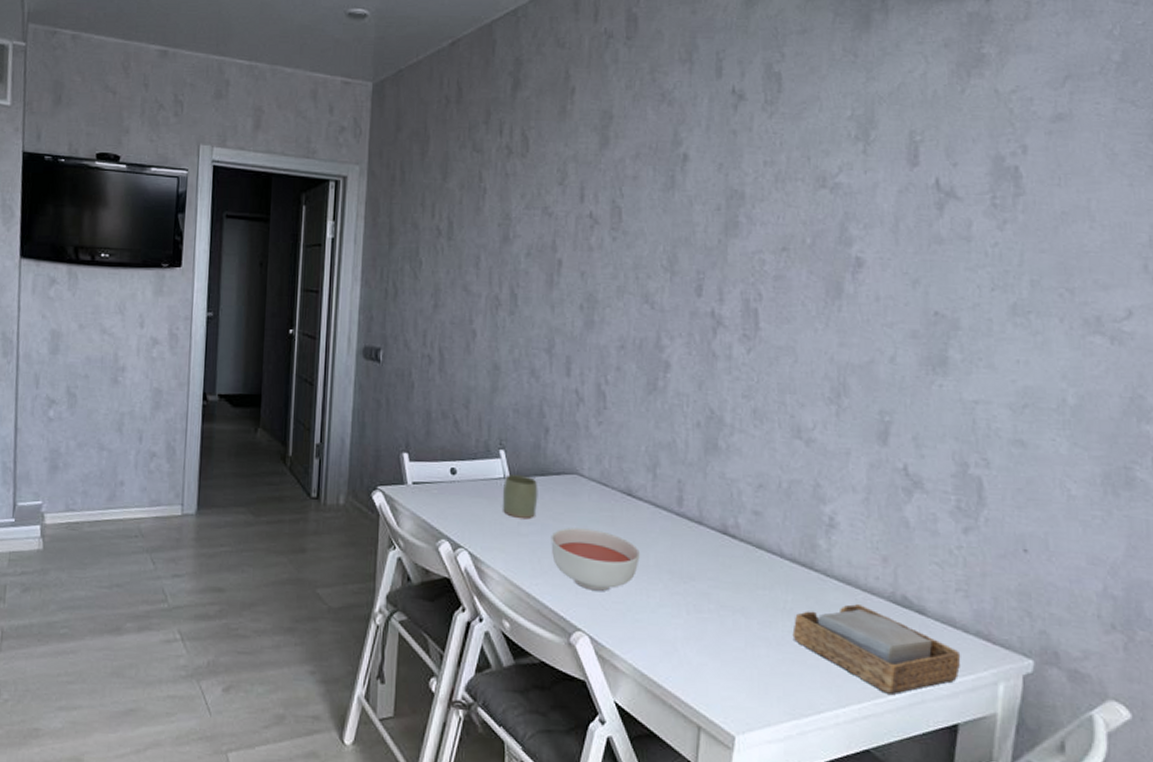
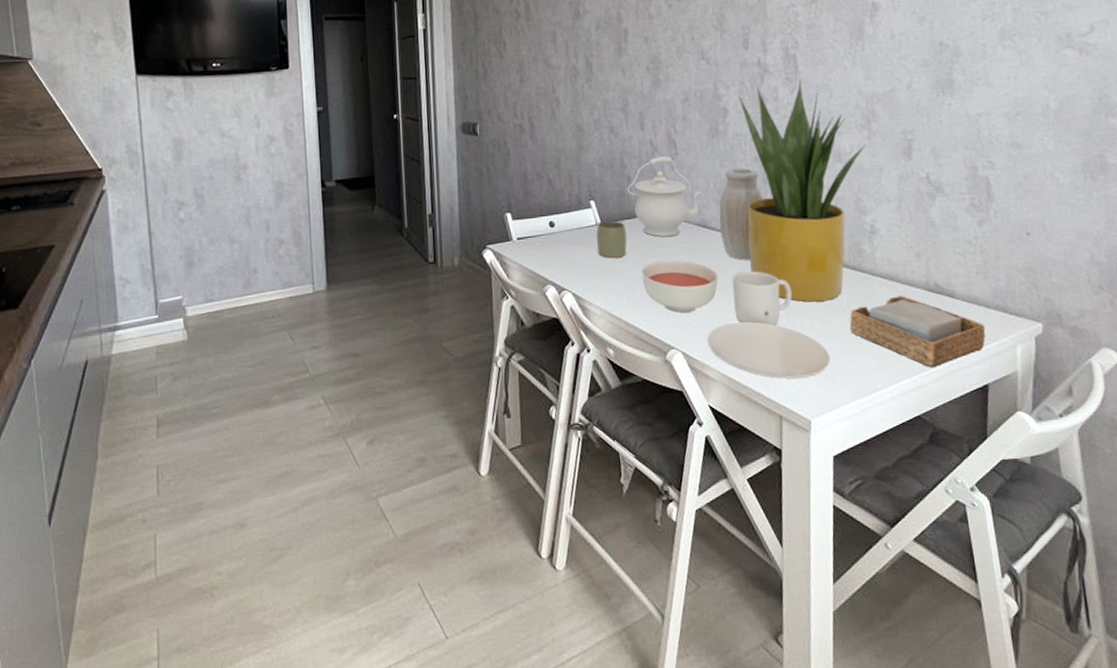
teapot: none [543,409,631,501] -> present [627,156,702,237]
plate: none [620,609,765,686] -> present [707,321,830,379]
vase: none [648,431,702,540] -> present [719,168,763,260]
mug: none [656,552,726,620] -> present [732,271,792,326]
planter: none [680,339,833,599] -> present [739,80,867,302]

